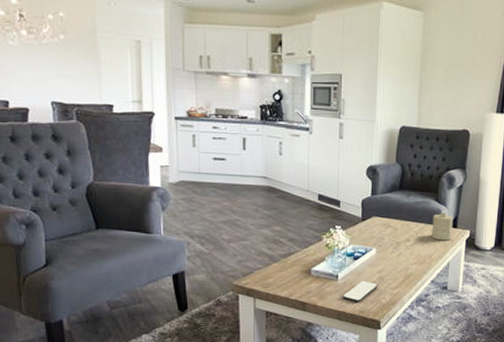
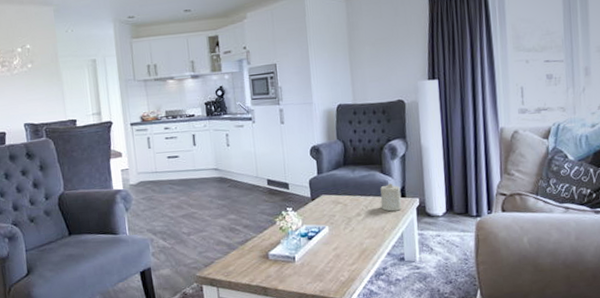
smartphone: present [342,280,378,303] -> none [301,259,335,283]

